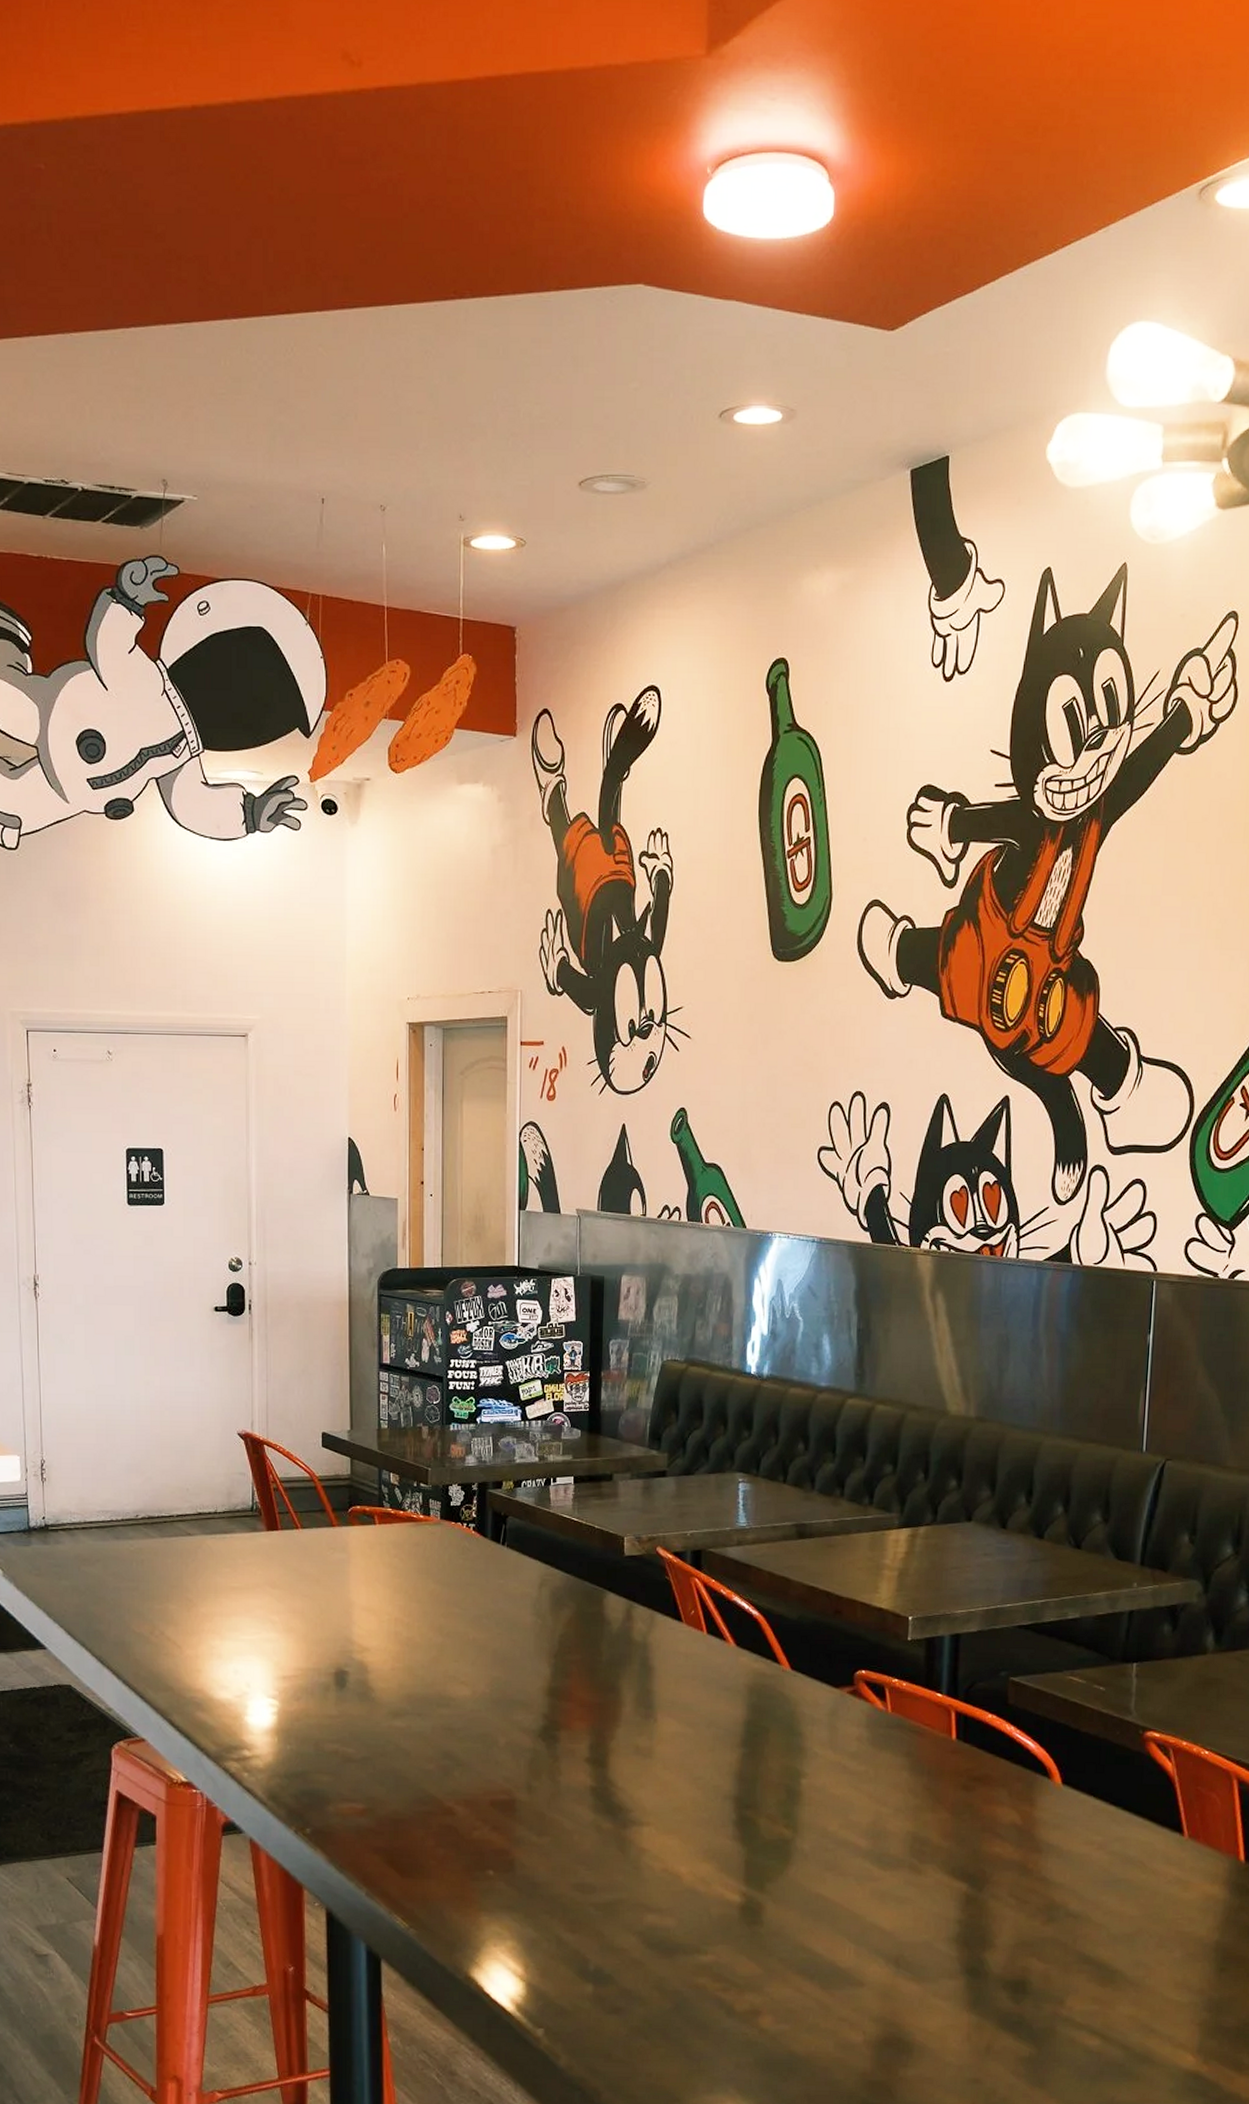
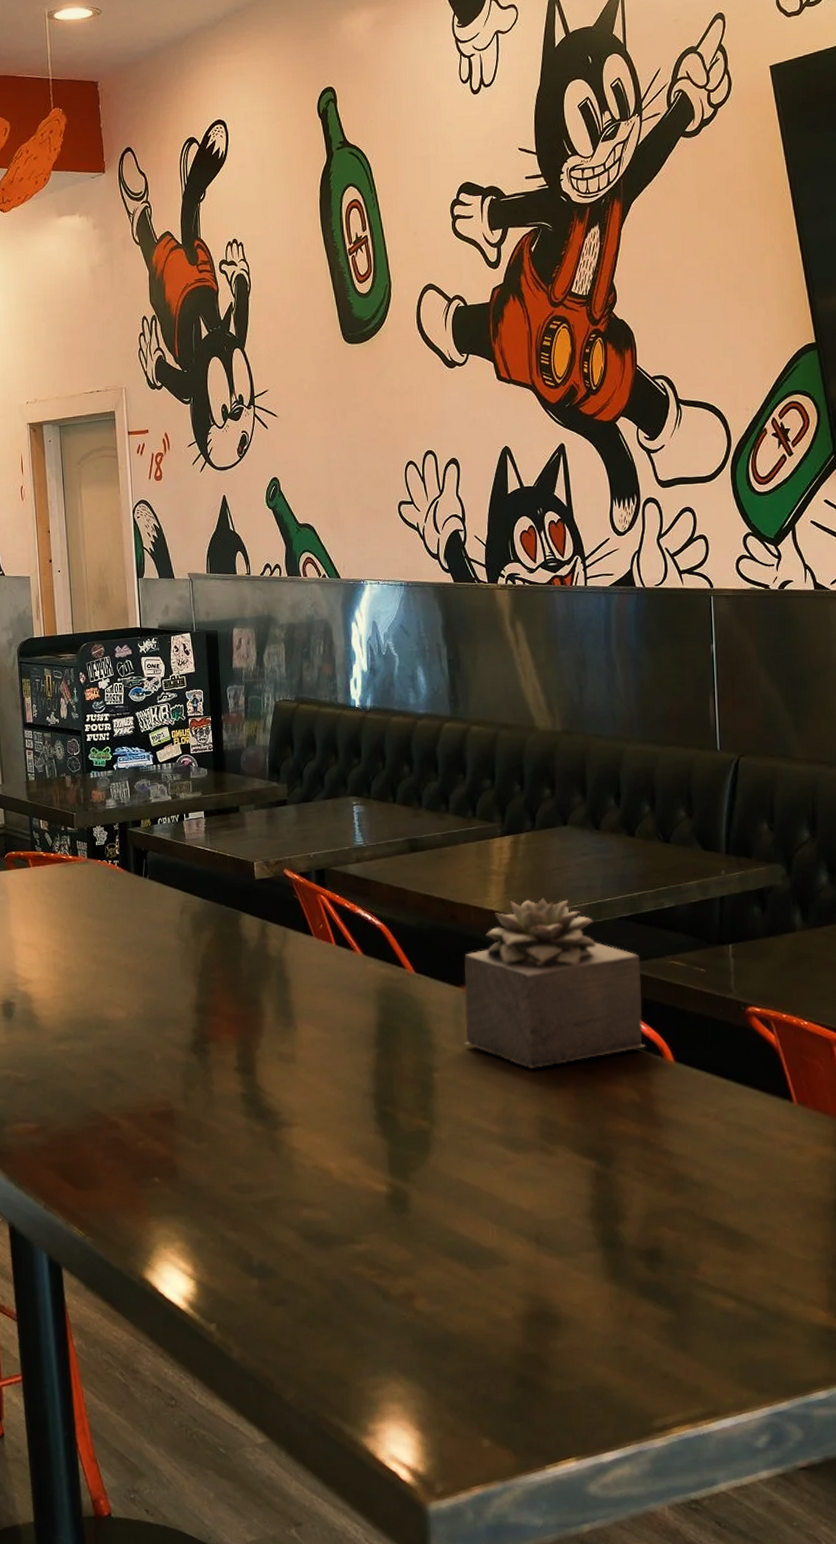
succulent plant: none [837,1598,1036,1781] -> present [464,897,645,1068]

